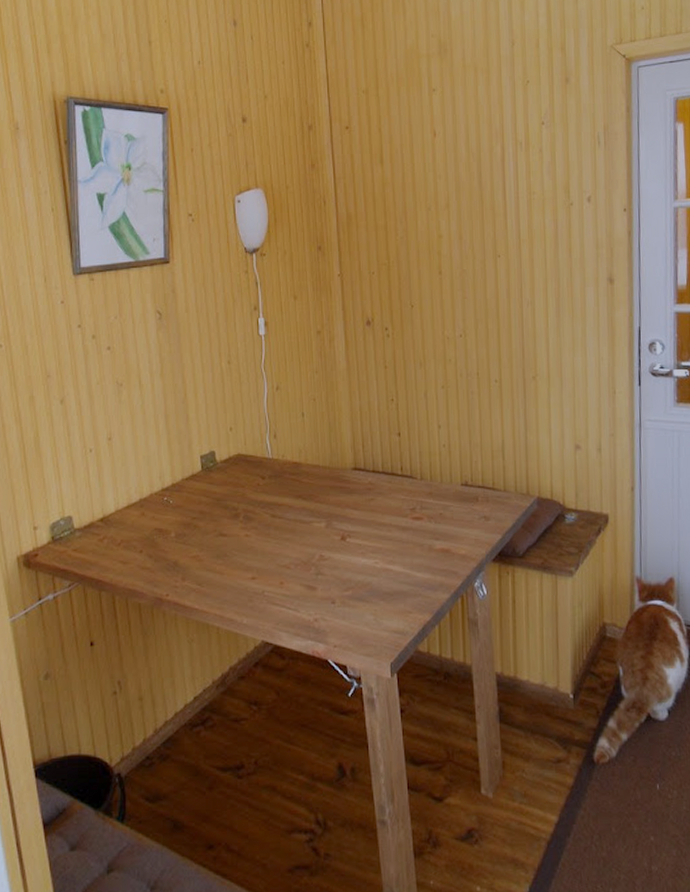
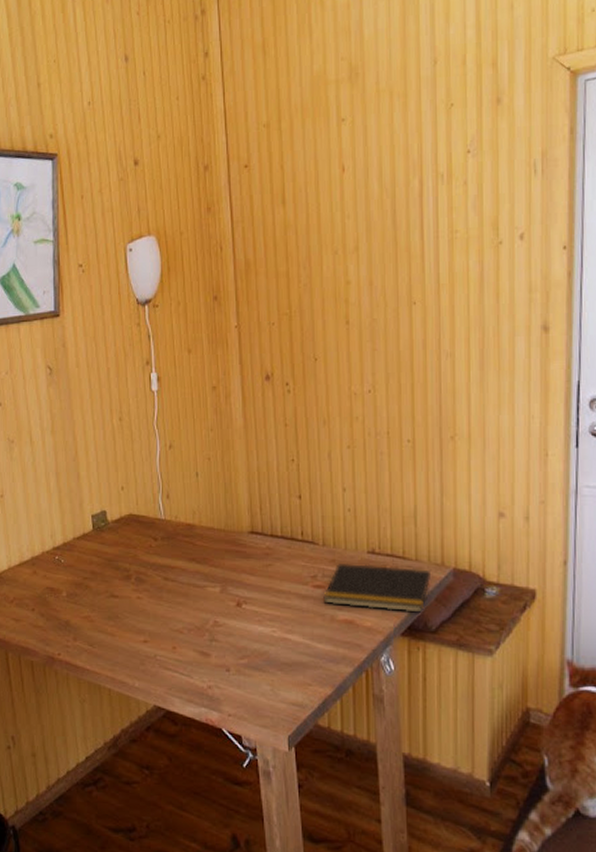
notepad: none [421,495,517,540] -> present [323,563,430,613]

